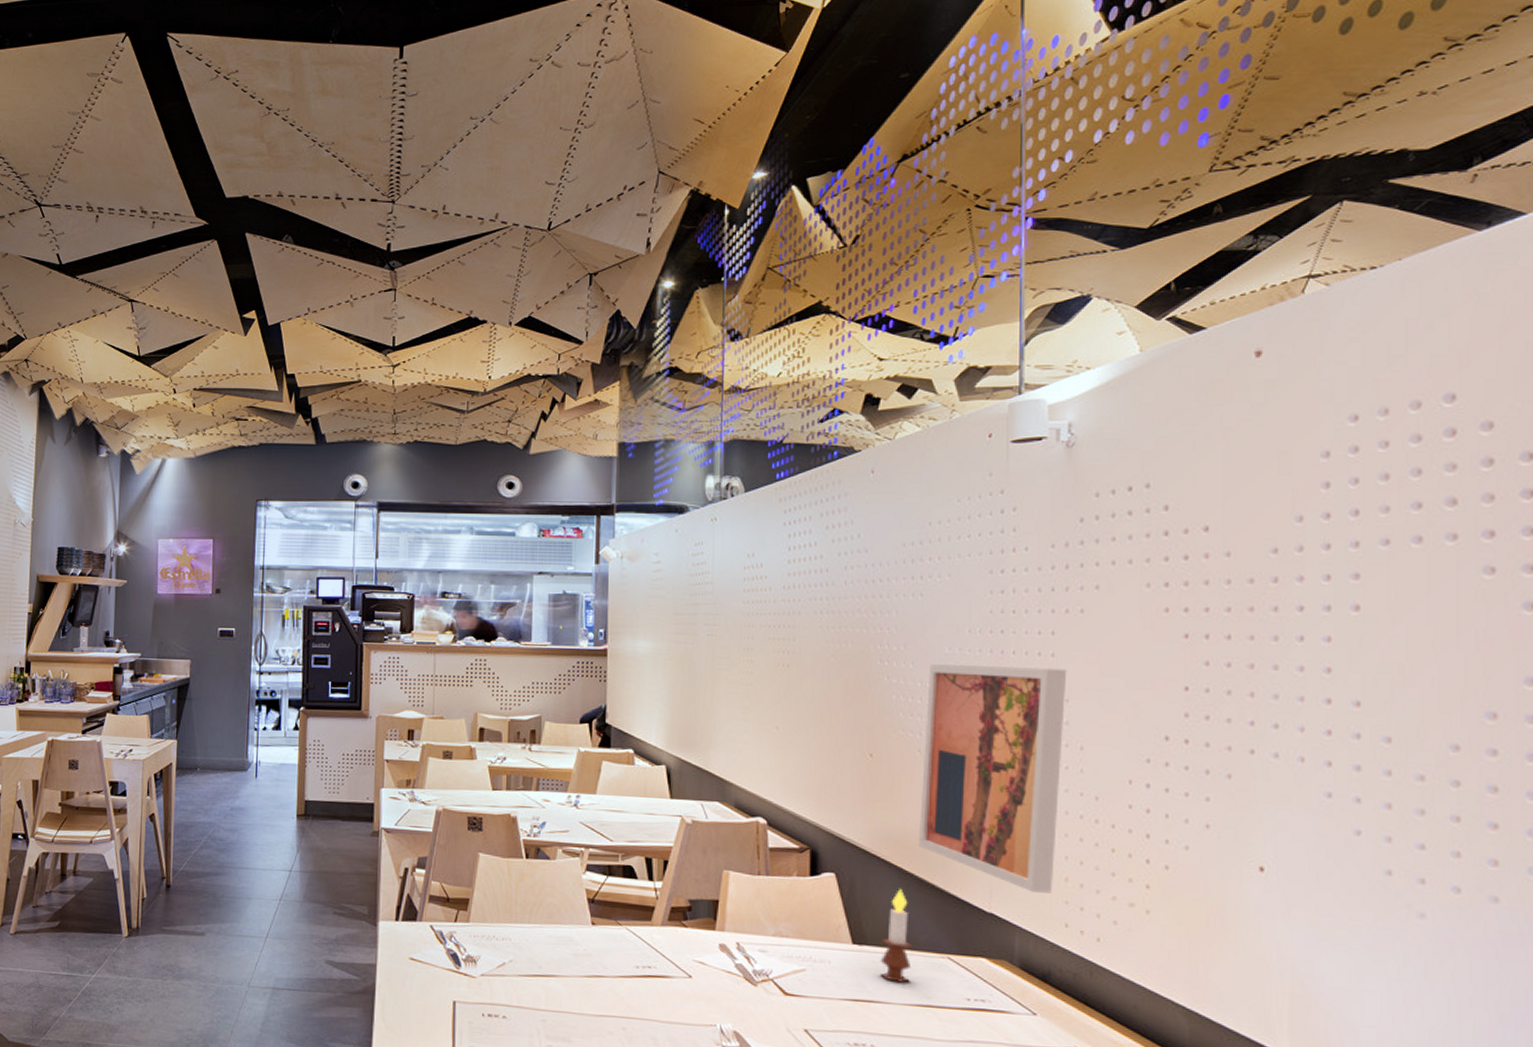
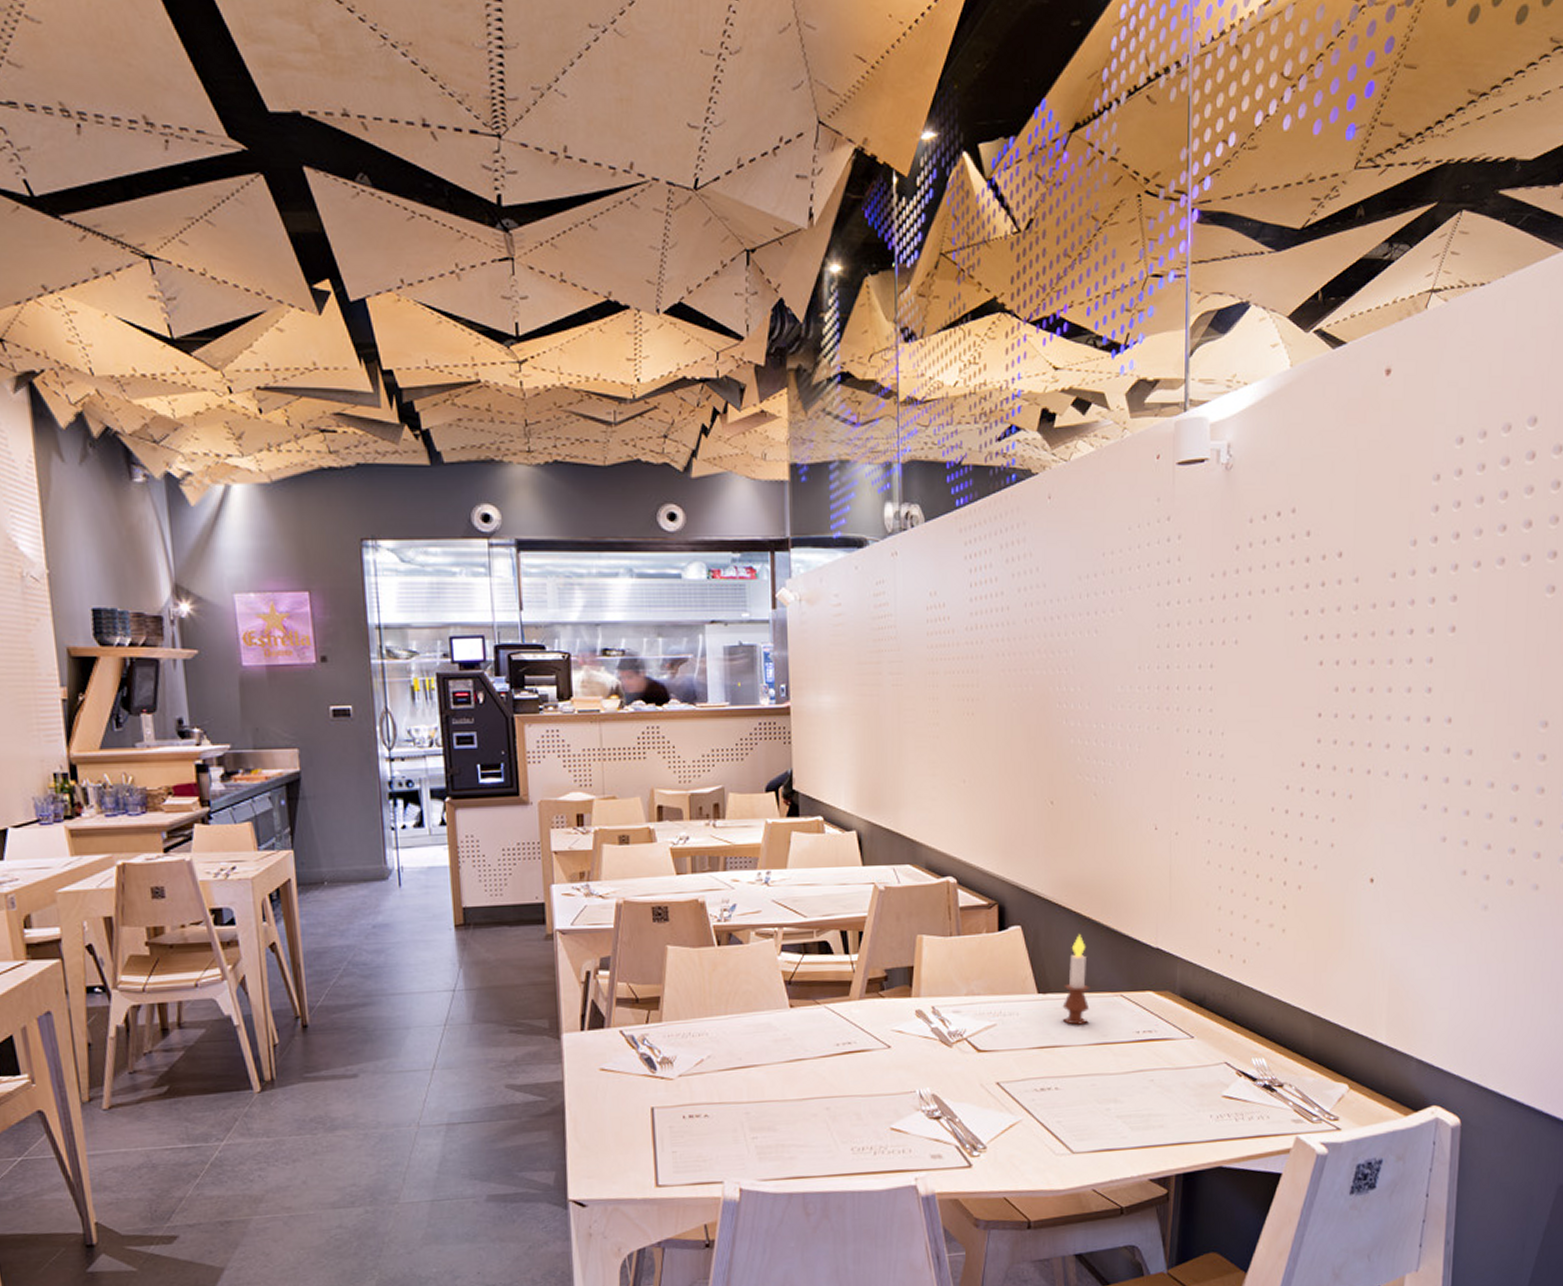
wall art: present [919,663,1067,893] -> none [1095,702,1223,924]

